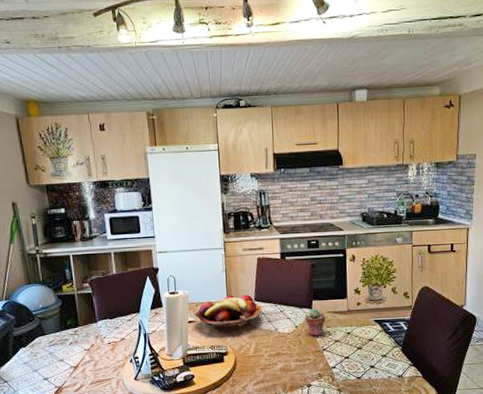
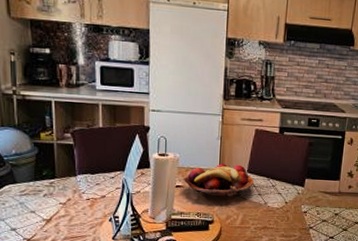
potted succulent: present [305,308,326,336] -> none [296,186,317,214]

